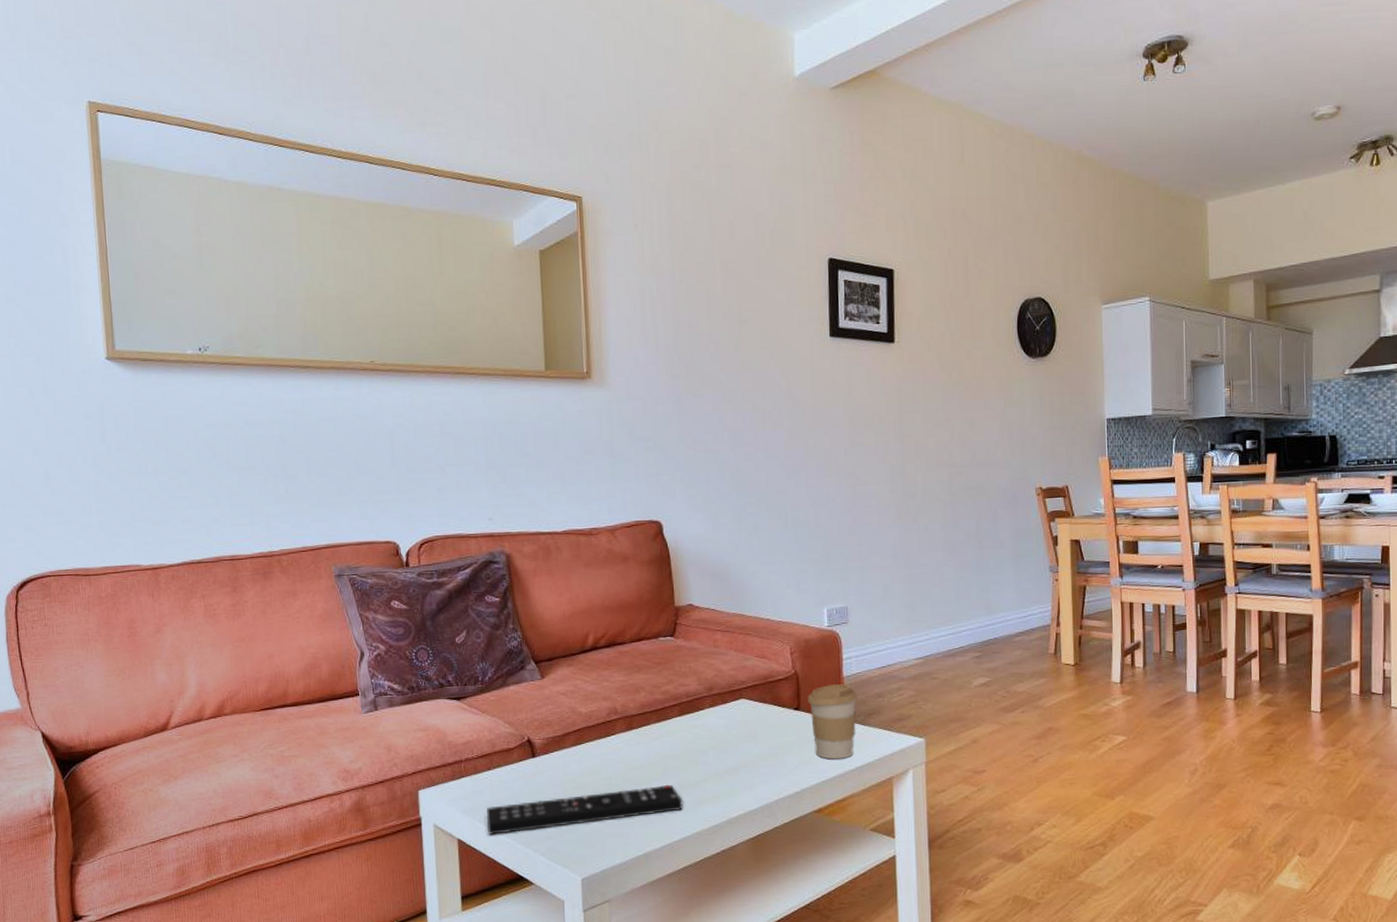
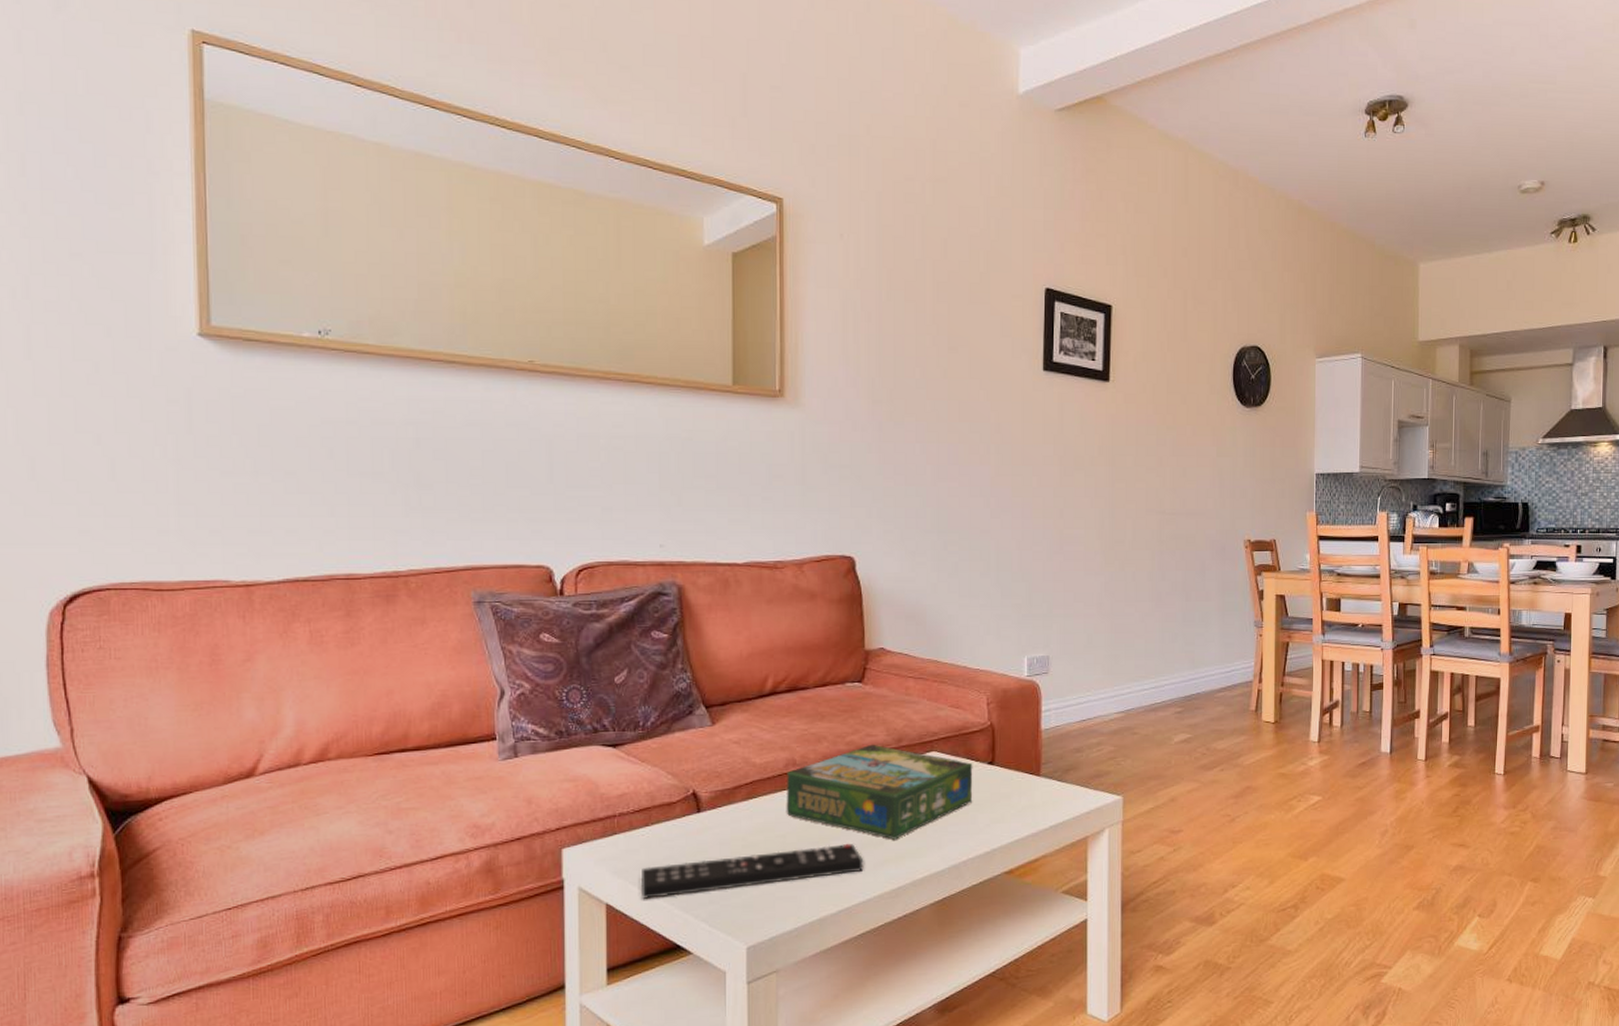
board game: none [610,693,781,781] -> present [786,744,973,840]
coffee cup: present [808,684,857,760] -> none [1003,738,1055,818]

